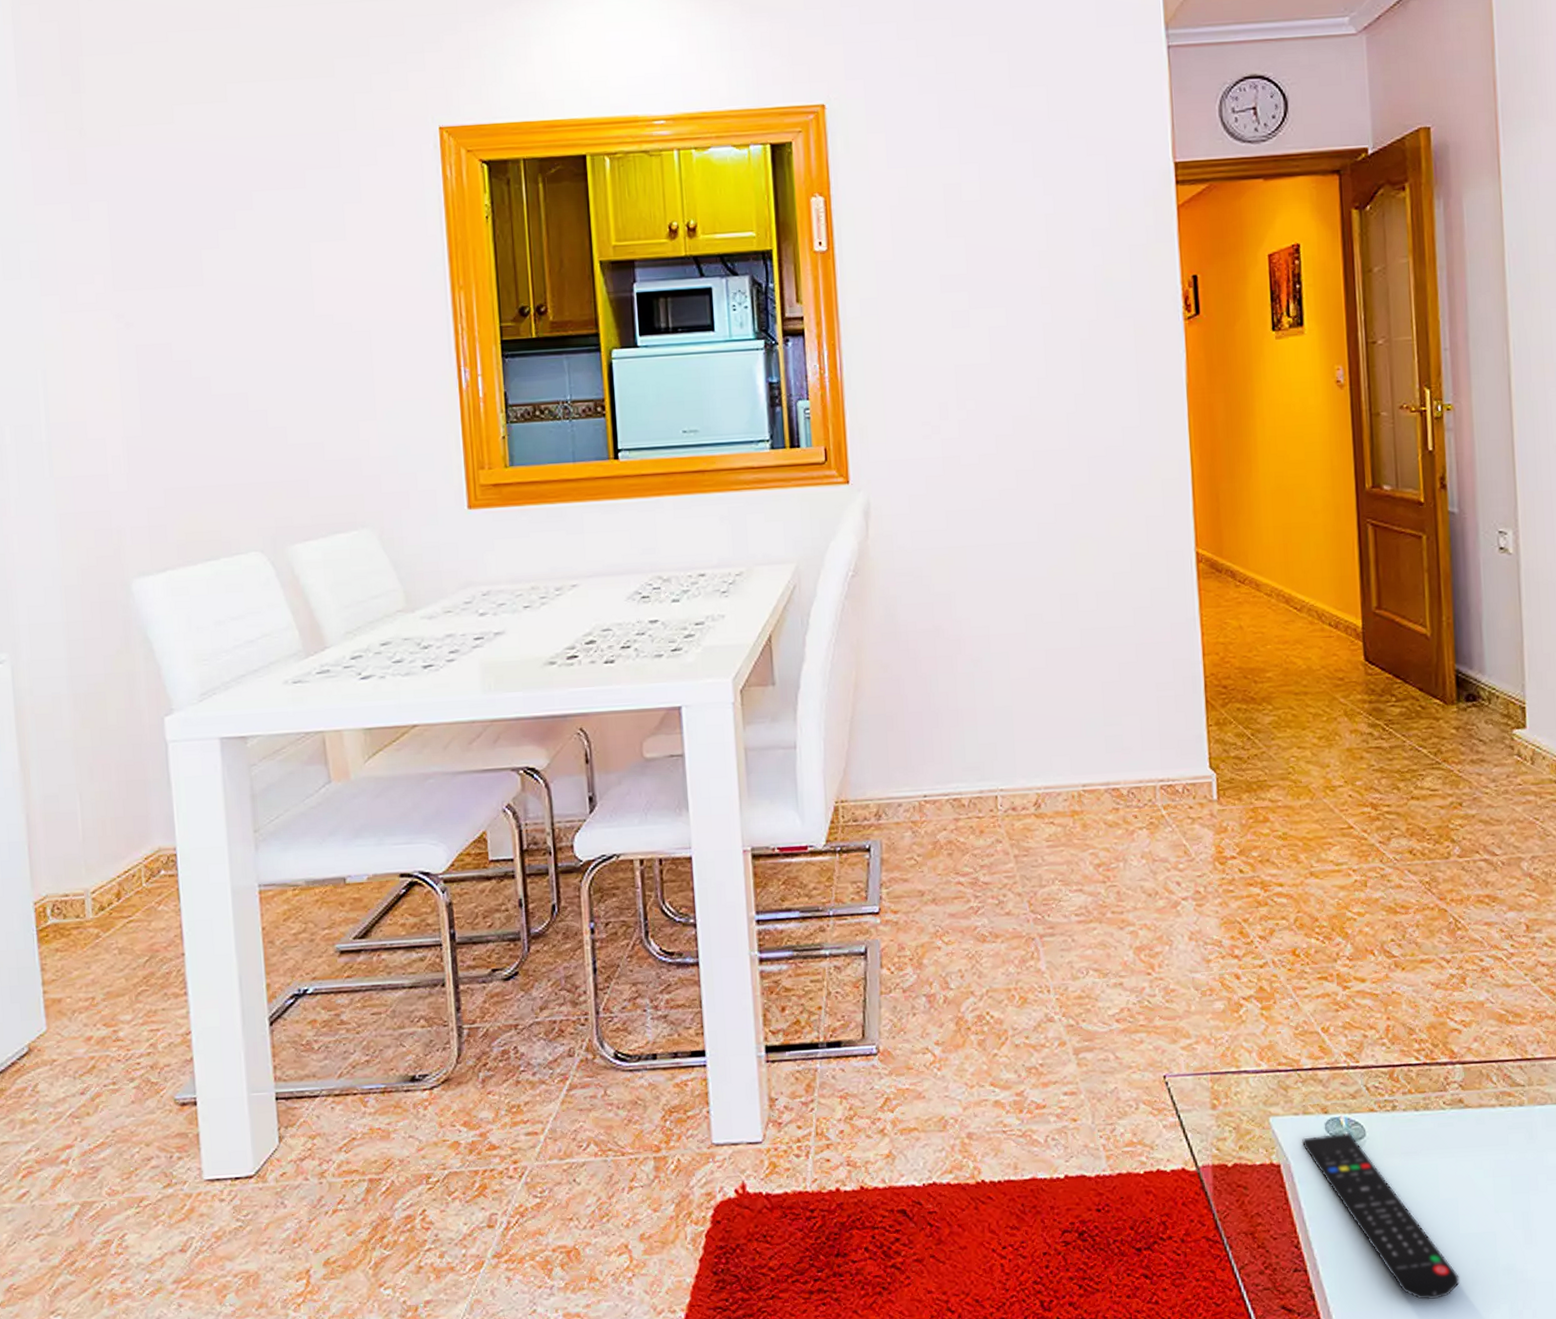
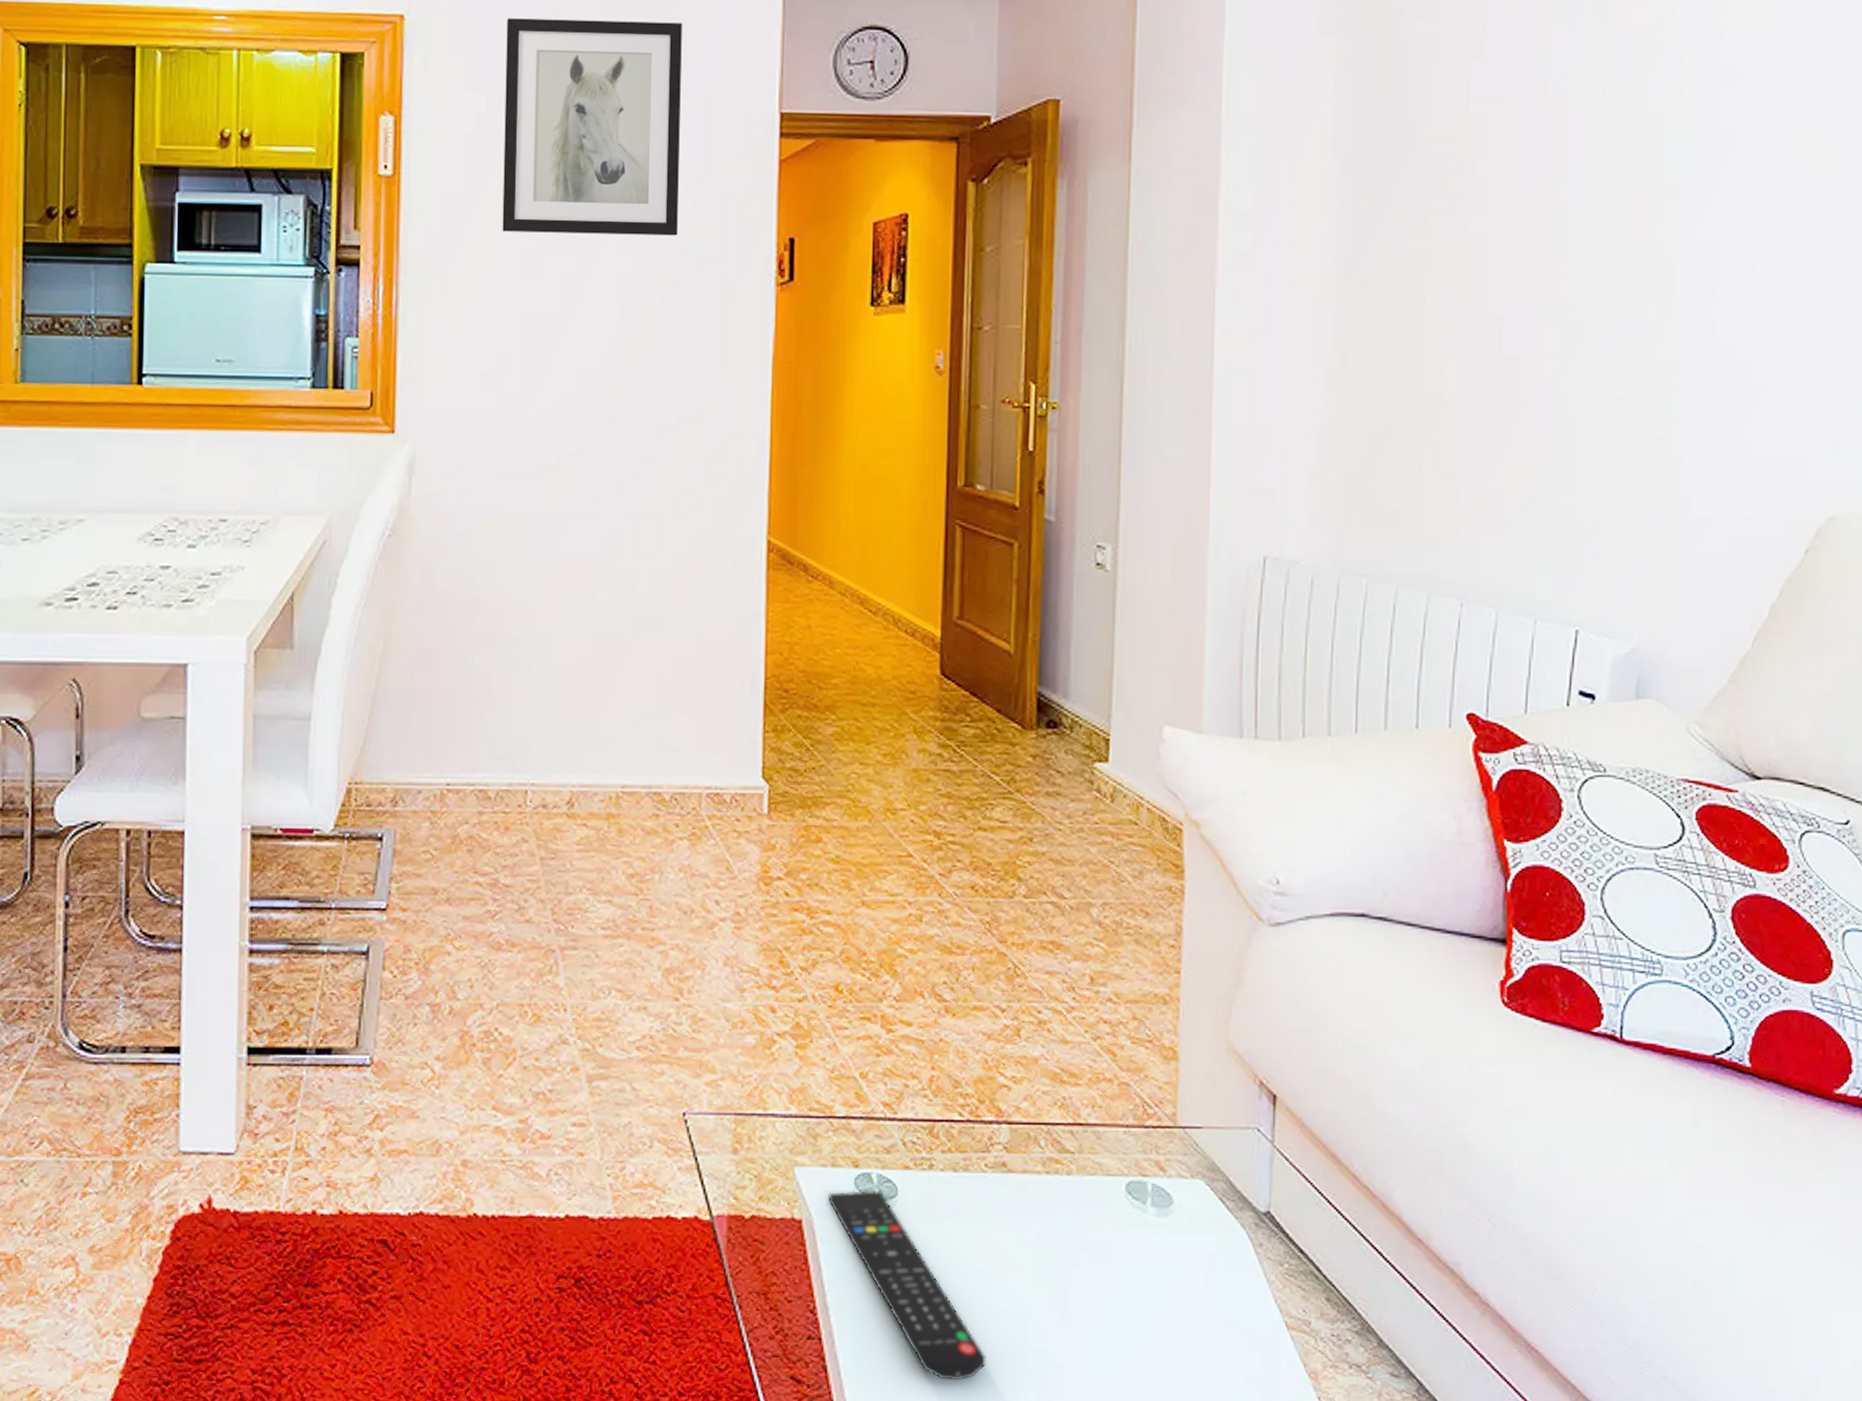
wall art: none [918,89,1090,293] -> present [502,18,682,236]

